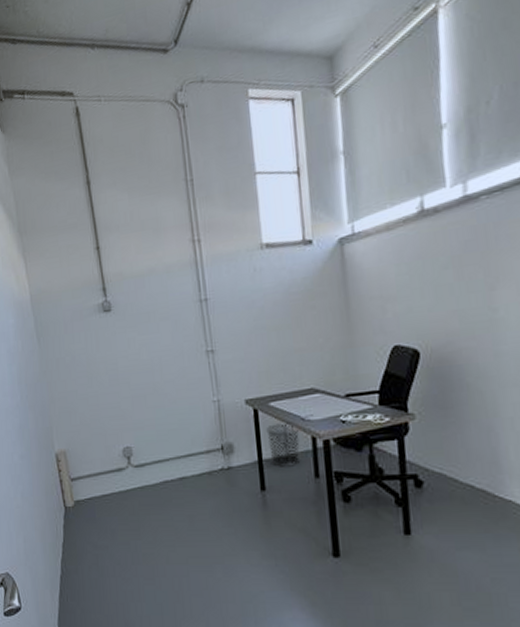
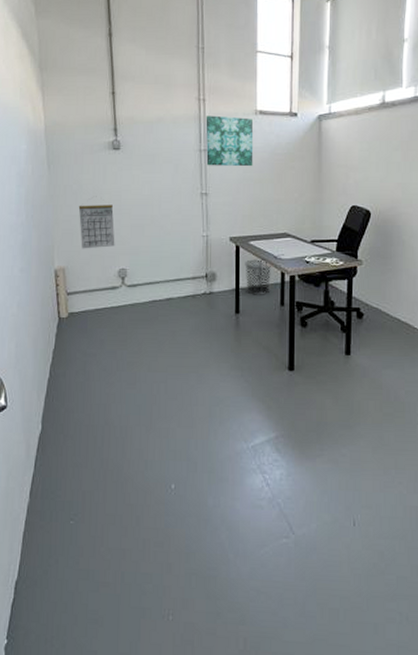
calendar: none [73,367,117,428] -> present [78,196,115,249]
wall art: none [203,254,265,318] -> present [205,115,254,167]

